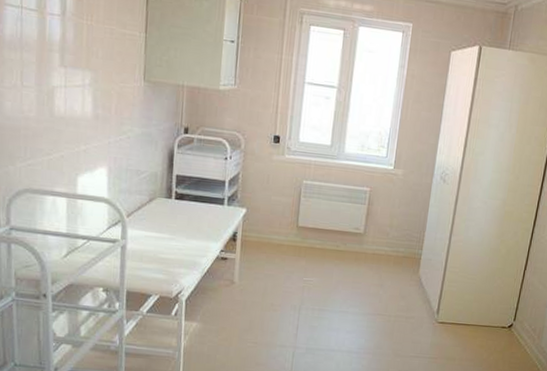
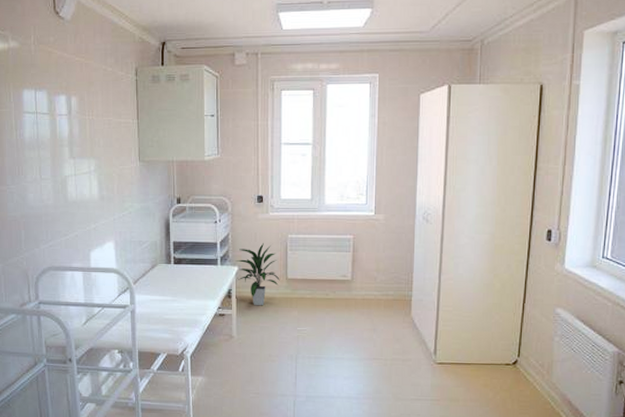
indoor plant: none [244,186,290,253] -> present [236,243,280,306]

